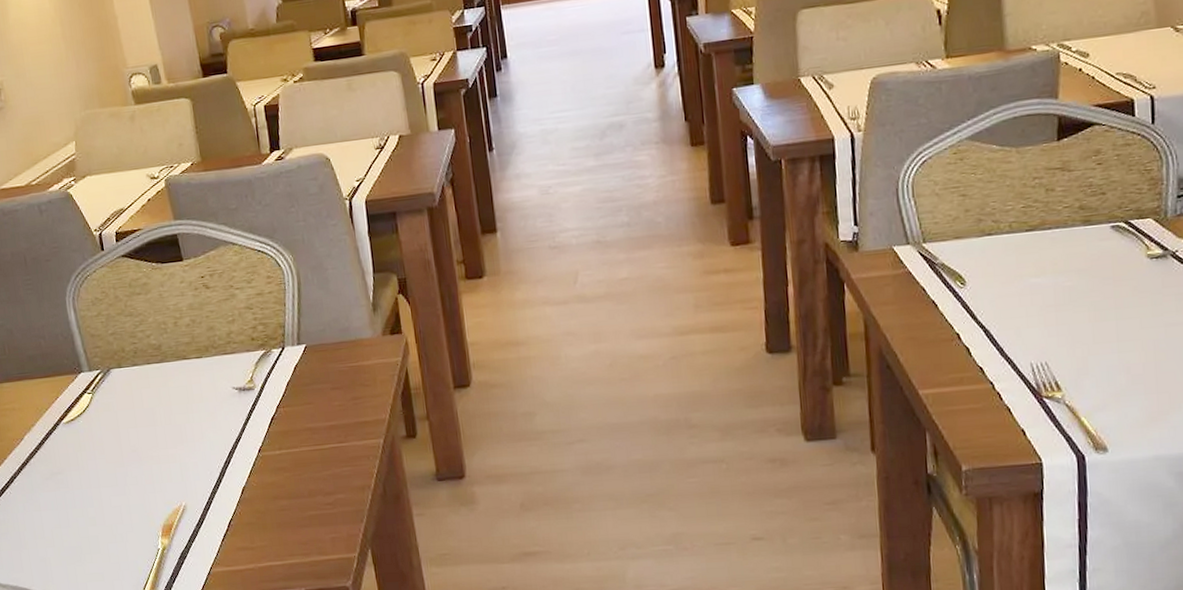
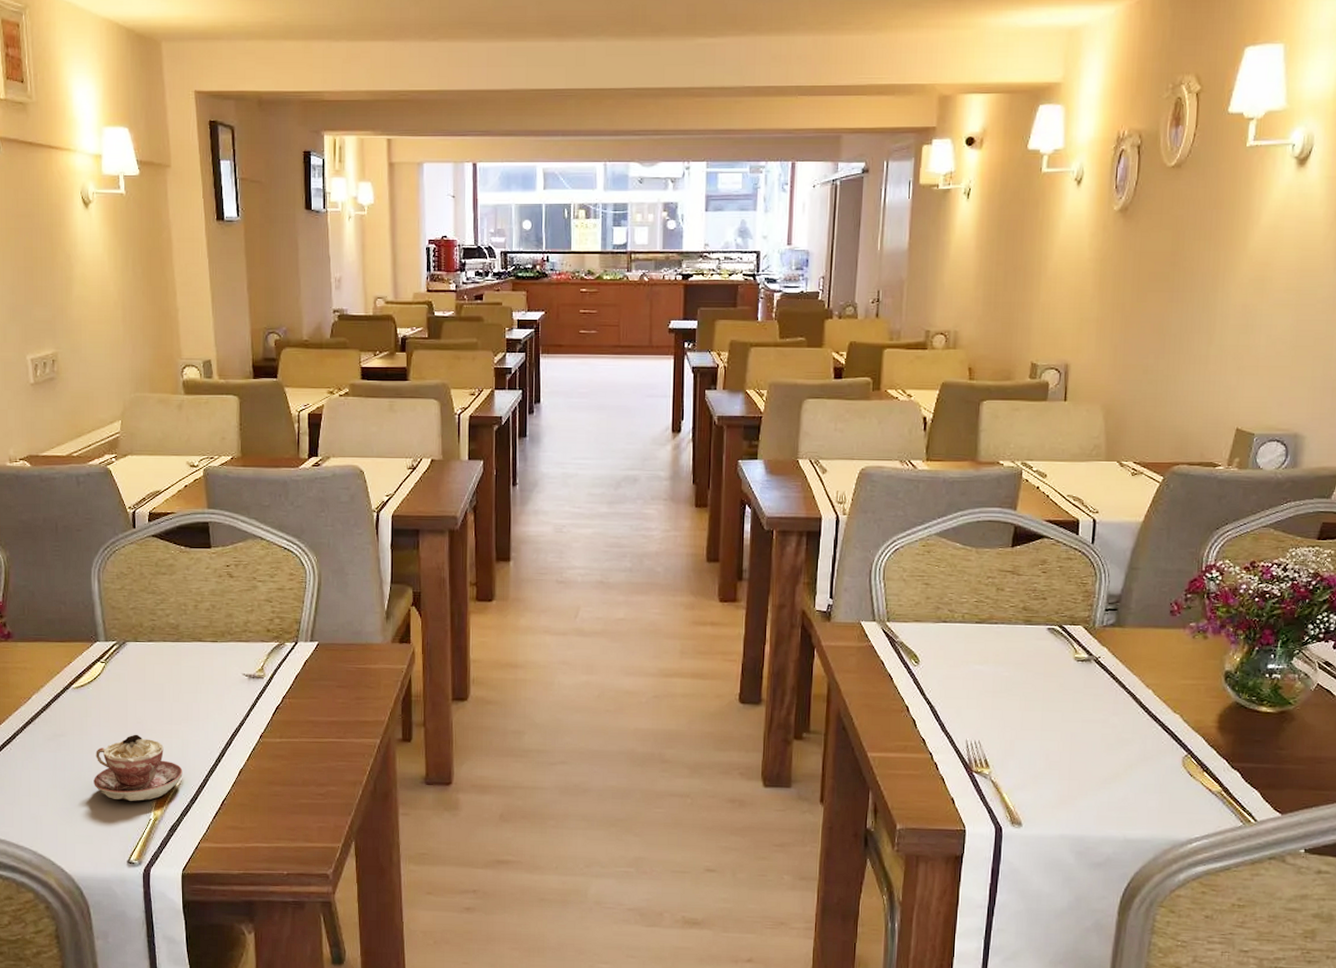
teacup: none [95,463,185,533] -> present [94,734,183,801]

